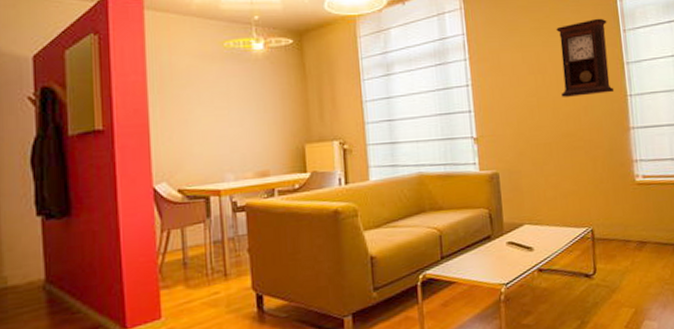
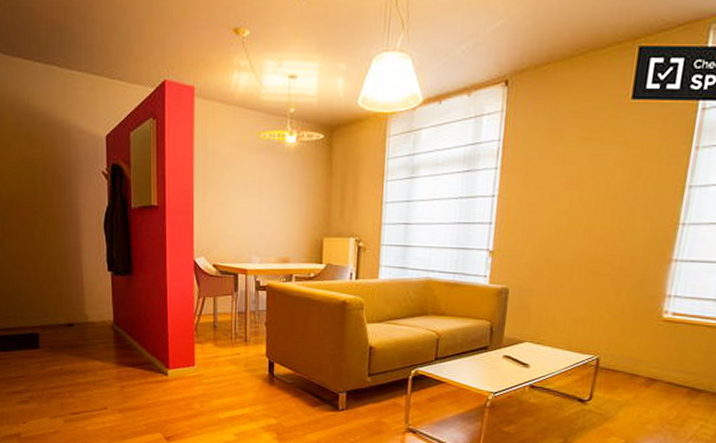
pendulum clock: present [556,18,615,97] -> none [598,130,678,220]

